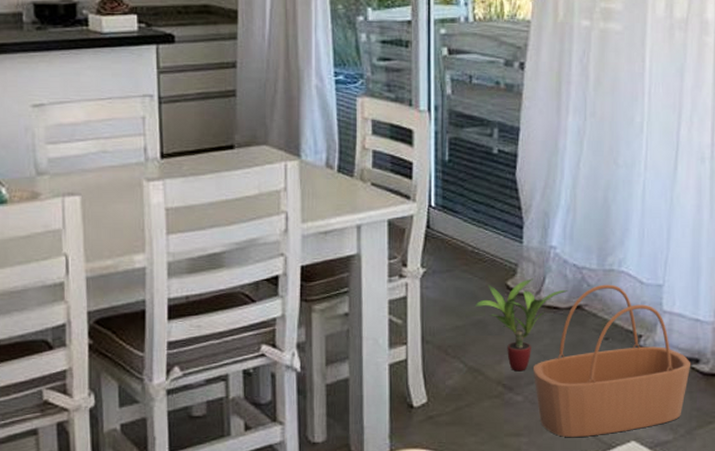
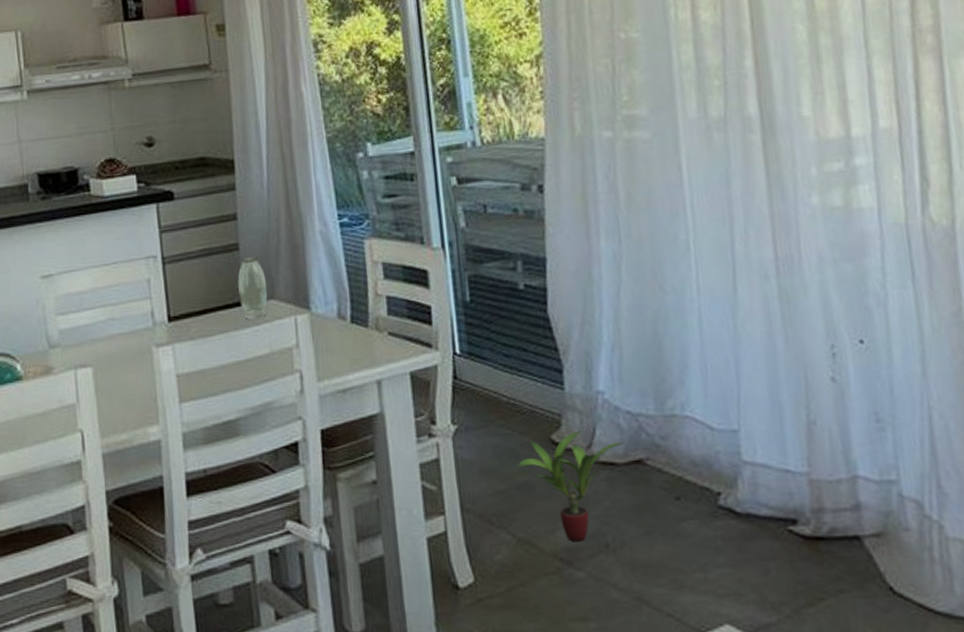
vase: none [233,104,261,164] -> present [238,257,268,322]
basket: present [532,284,691,438] -> none [593,432,788,622]

